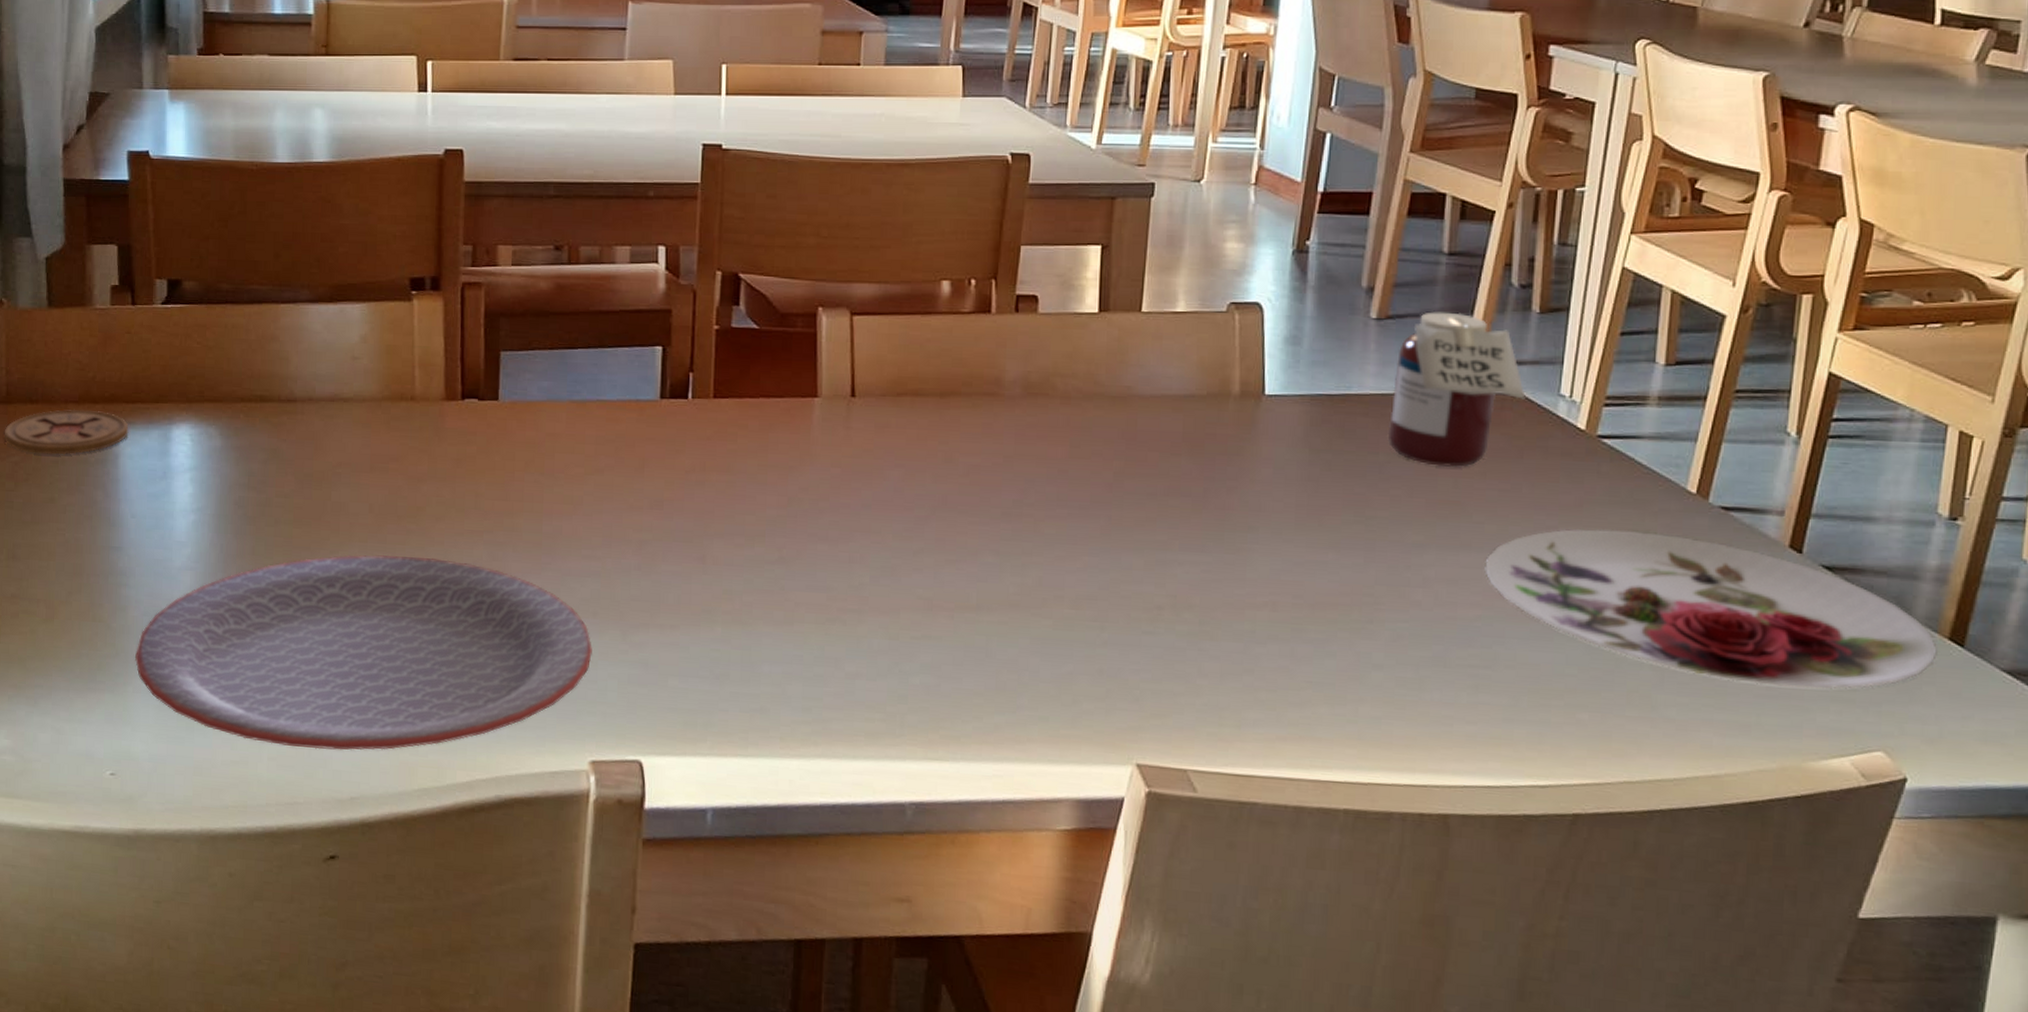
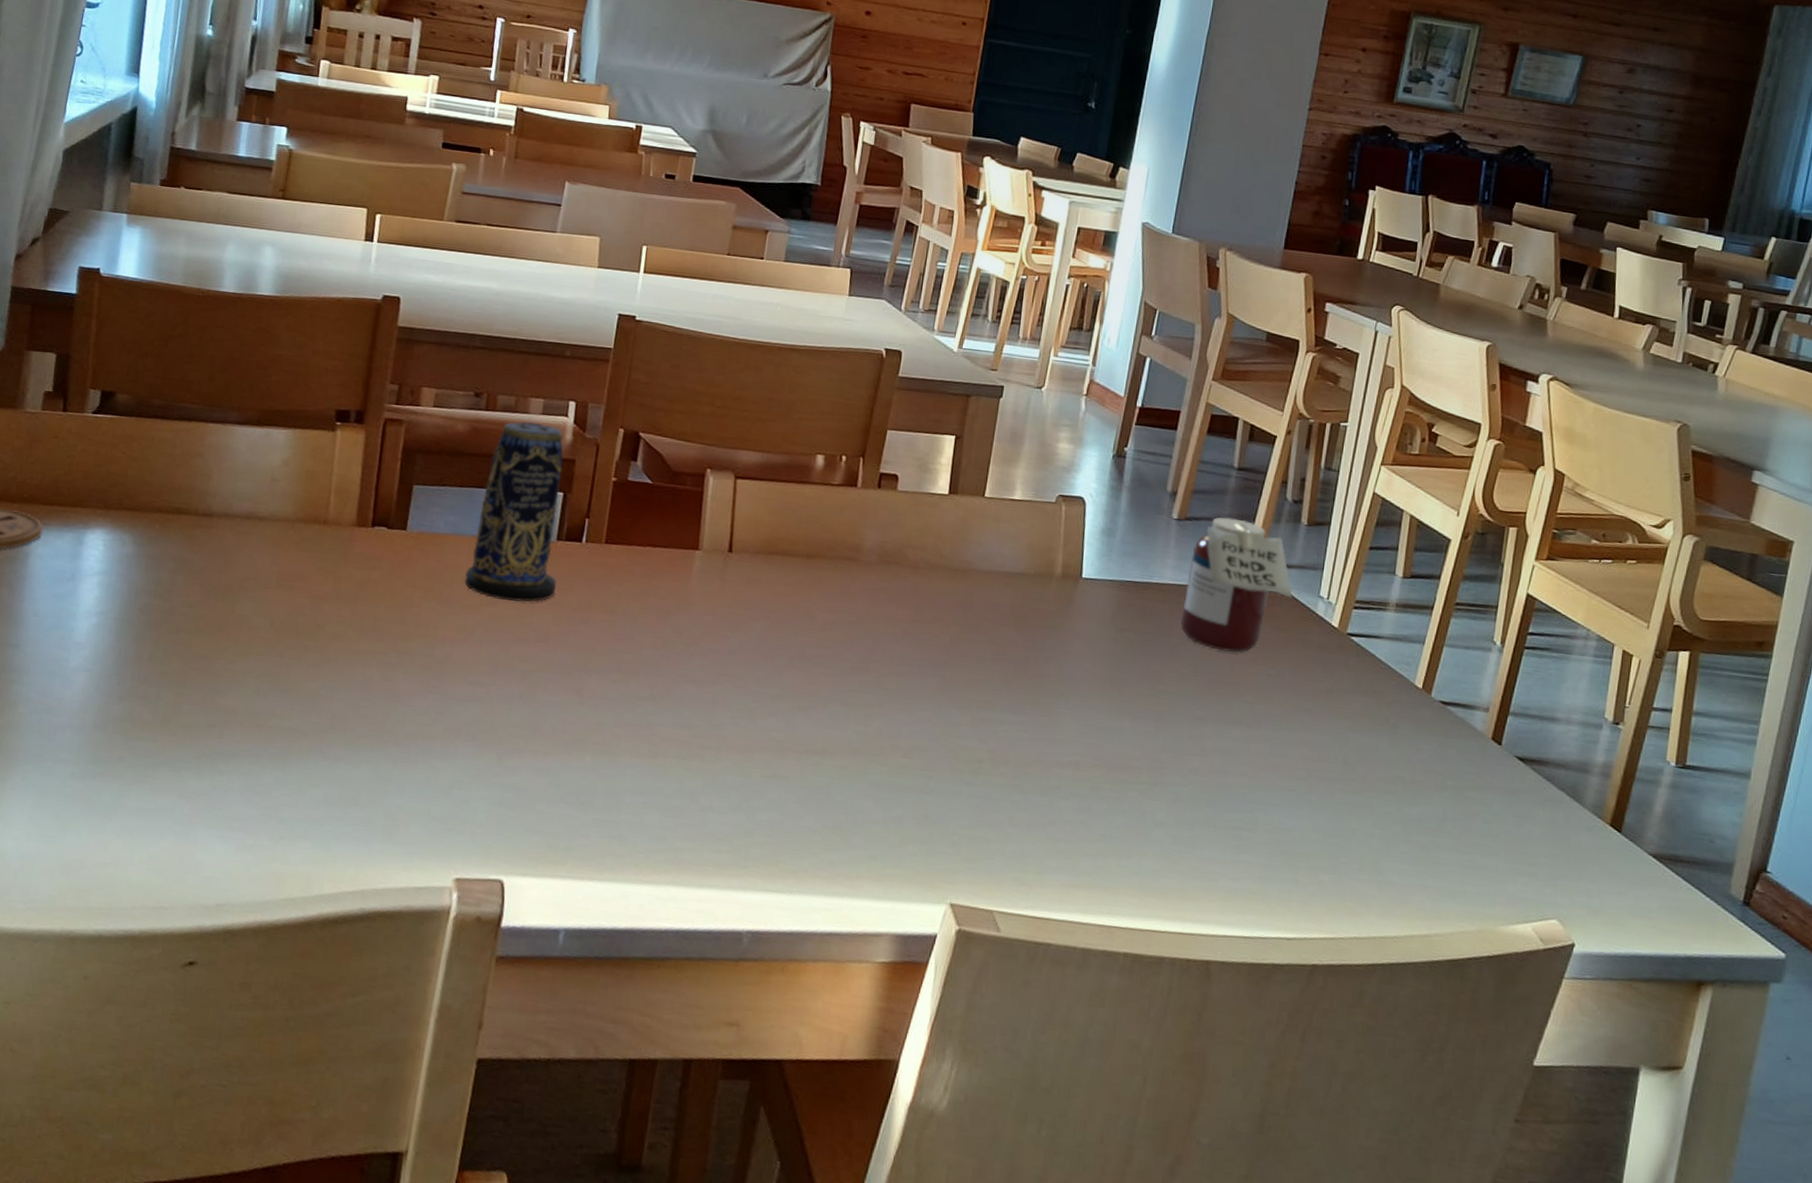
plate: present [135,554,592,750] -> none [17,666,469,859]
candle: none [566,272,664,468] -> present [464,421,565,602]
plate: present [1485,529,1937,690] -> none [1252,712,1601,864]

